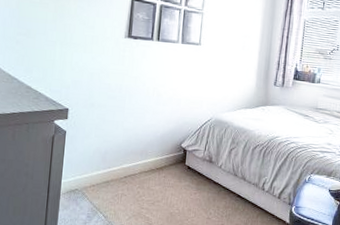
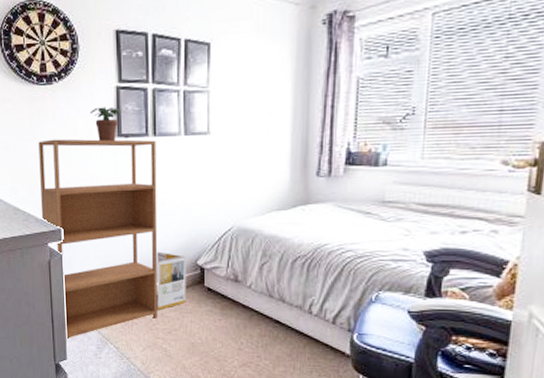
bookshelf: none [51,32,159,208] -> present [38,139,158,339]
potted plant: none [108,12,133,41] -> present [90,107,121,142]
cardboard box: none [145,134,173,184] -> present [156,251,186,310]

